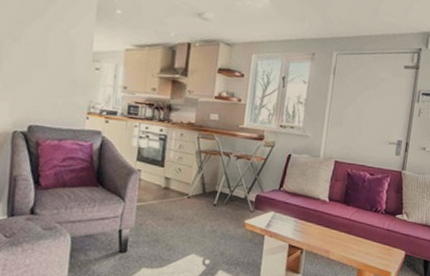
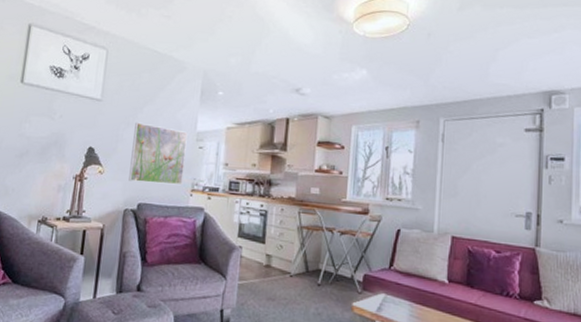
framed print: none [17,37,83,108] -> present [128,122,188,186]

